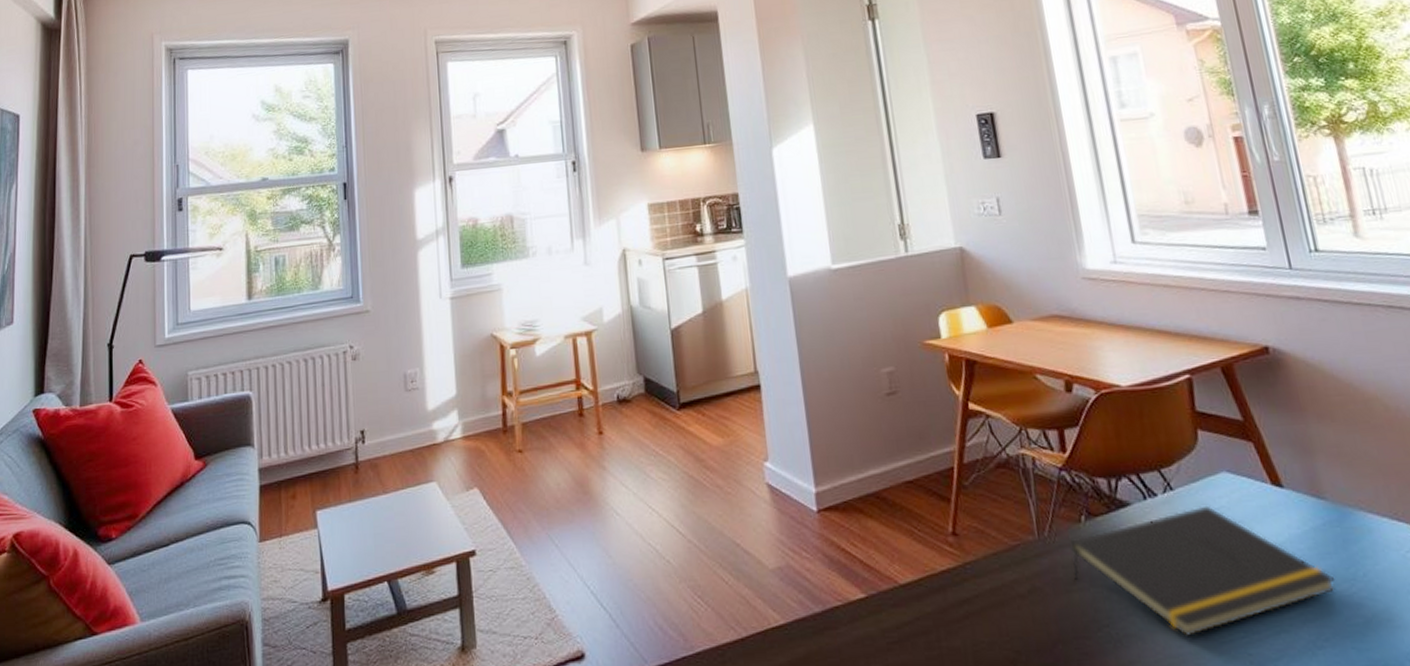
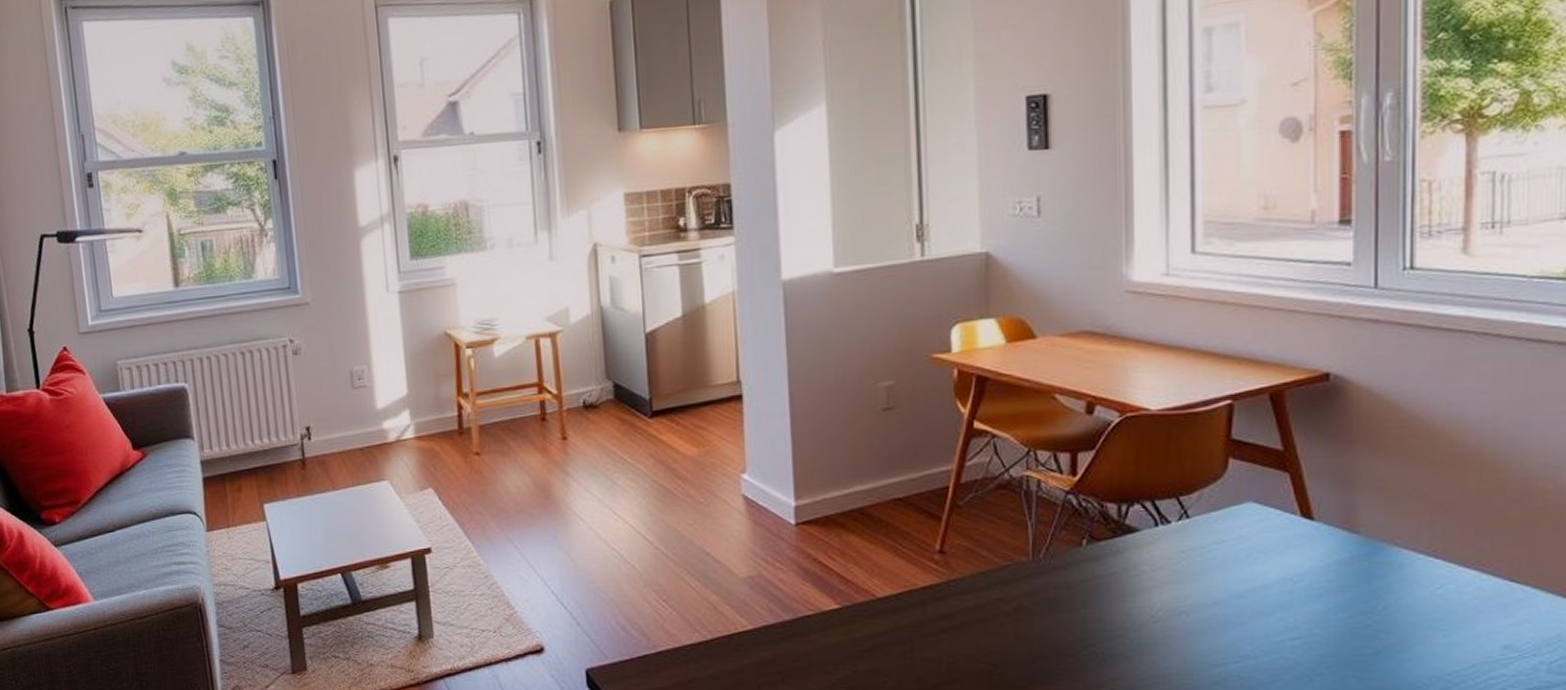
notepad: present [1070,505,1336,638] -> none [1064,534,1351,660]

